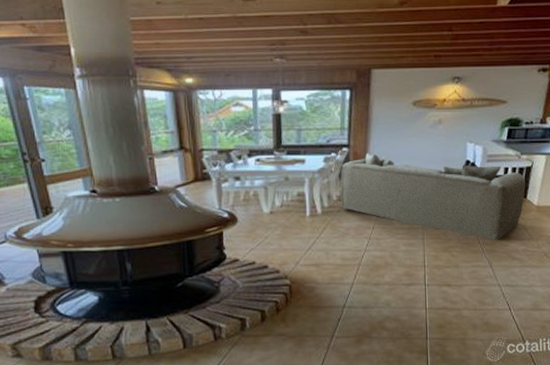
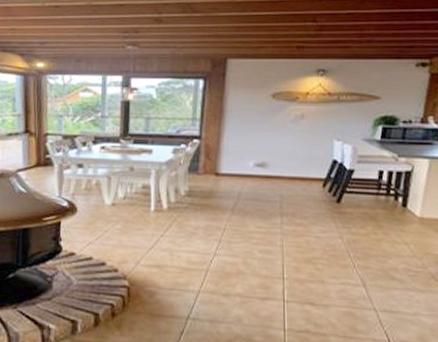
sofa: present [340,152,525,240] -> none [189,145,405,255]

